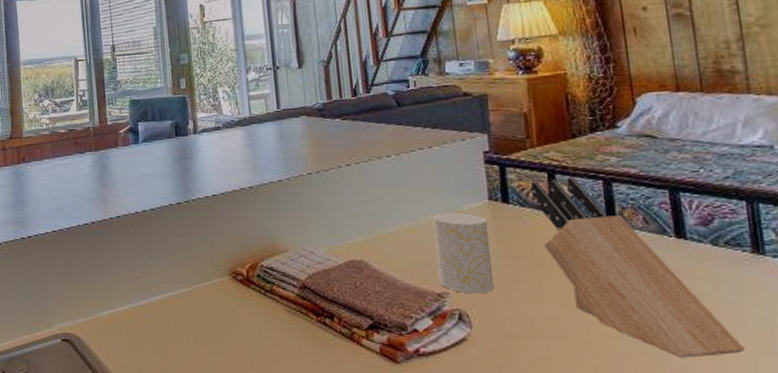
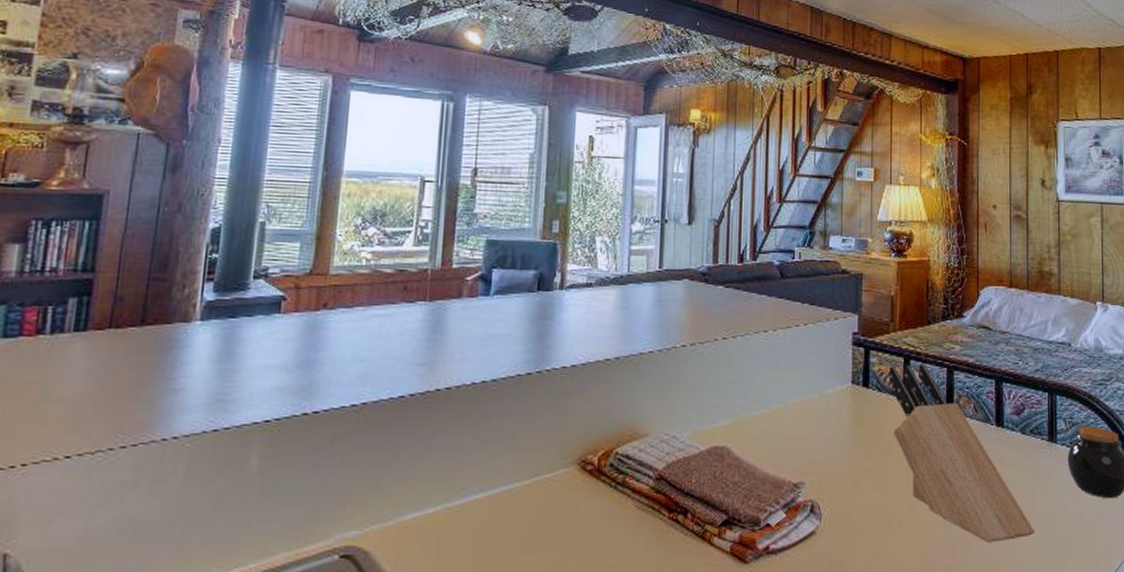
cup: present [432,213,495,294] -> none [797,397,848,483]

